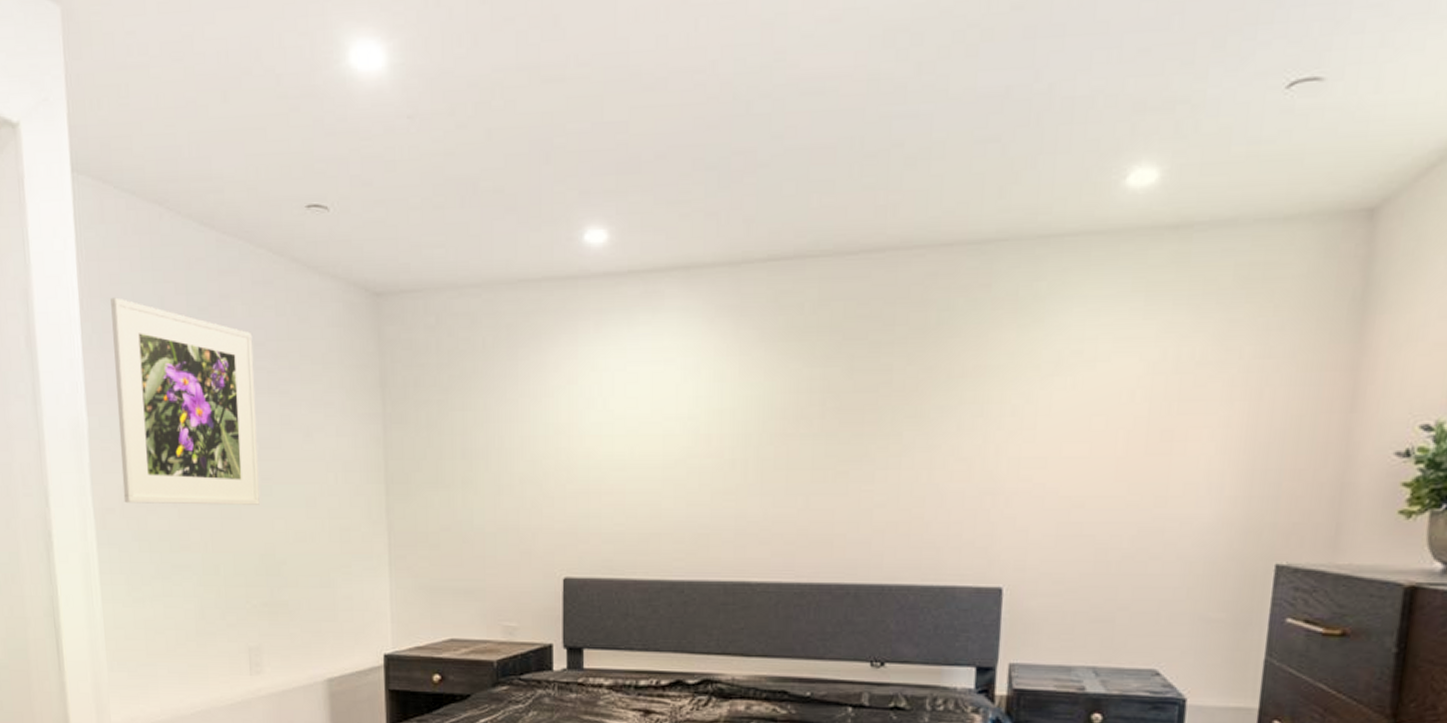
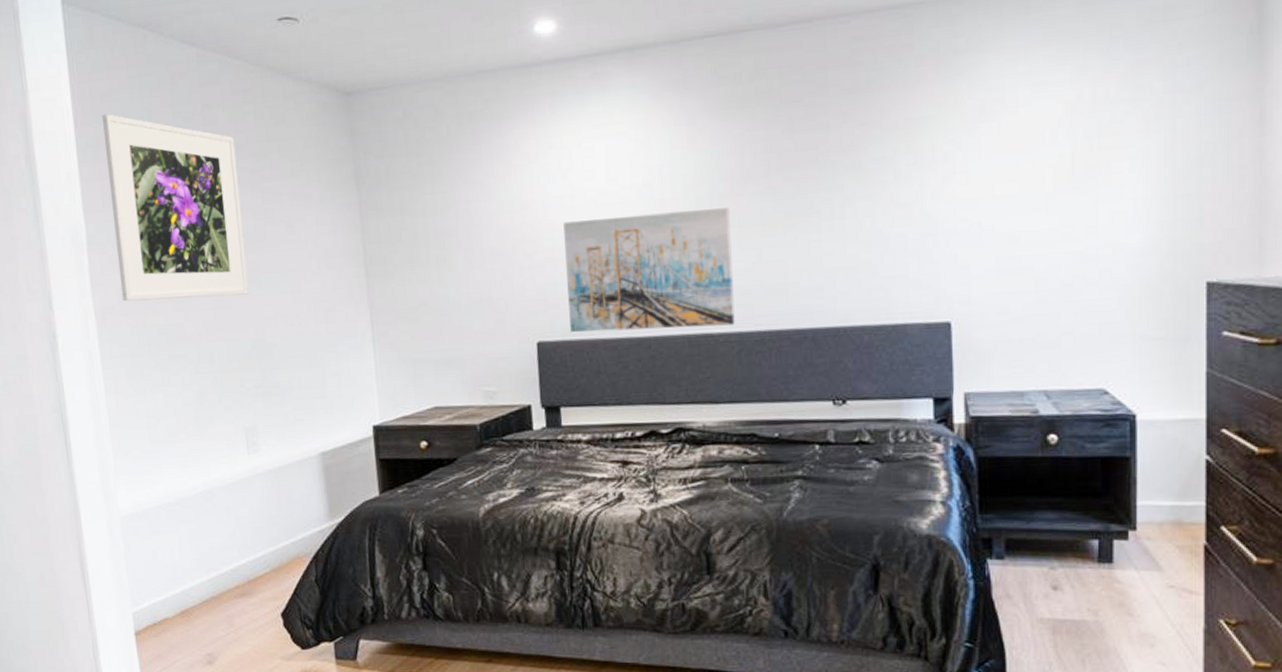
wall art: none [600,449,779,574] -> present [563,208,735,332]

